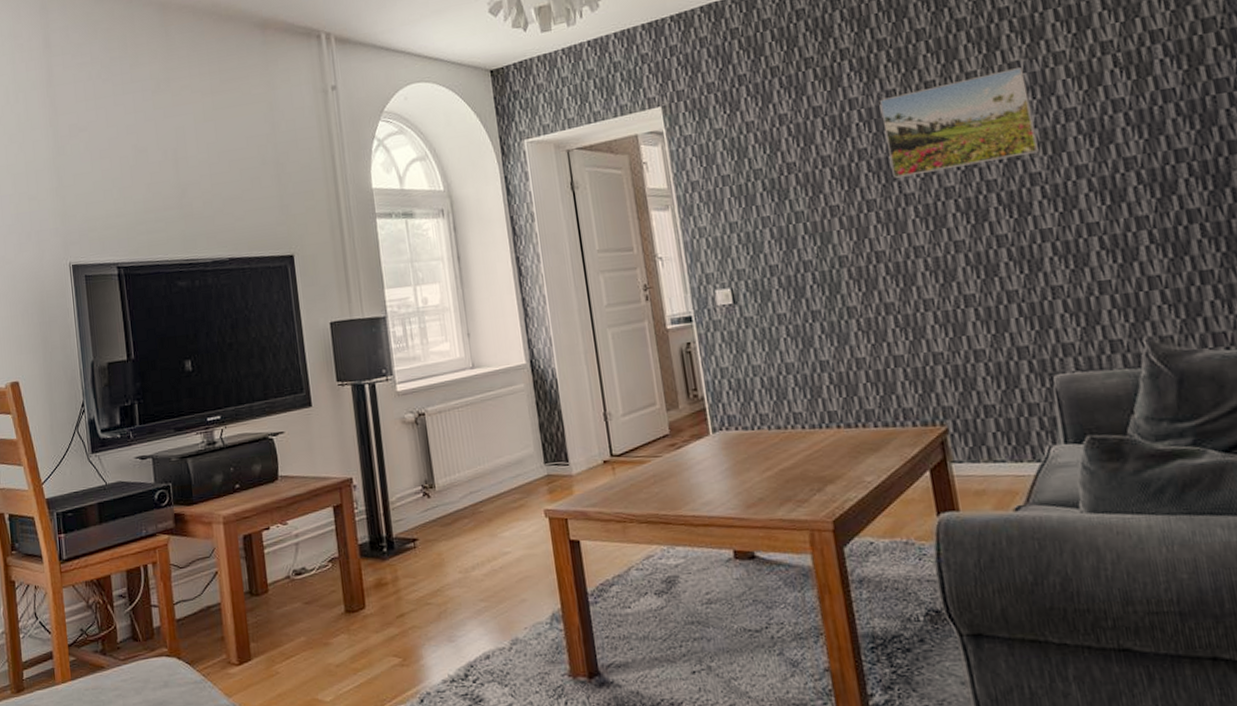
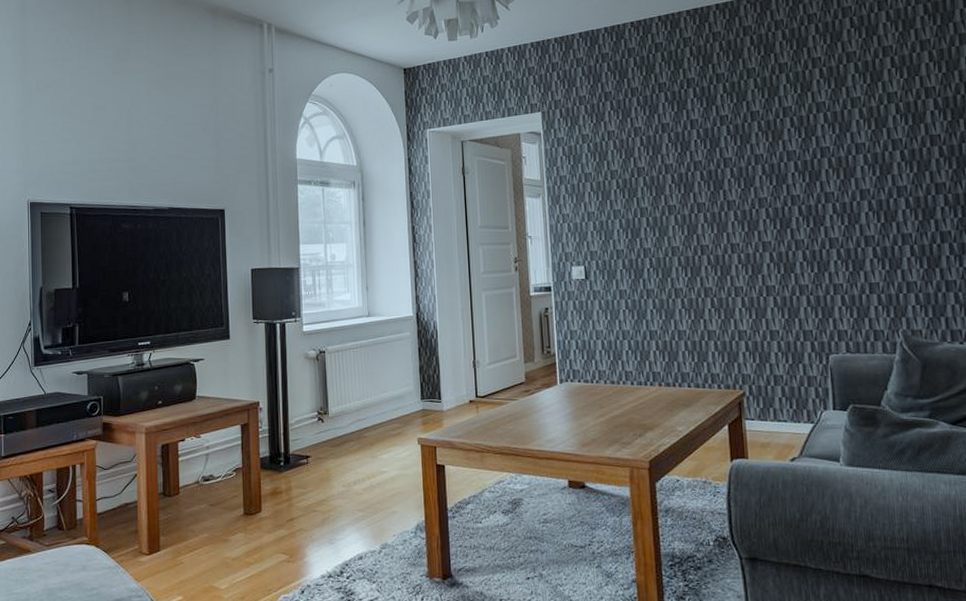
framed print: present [879,67,1039,178] -> none [714,107,834,187]

